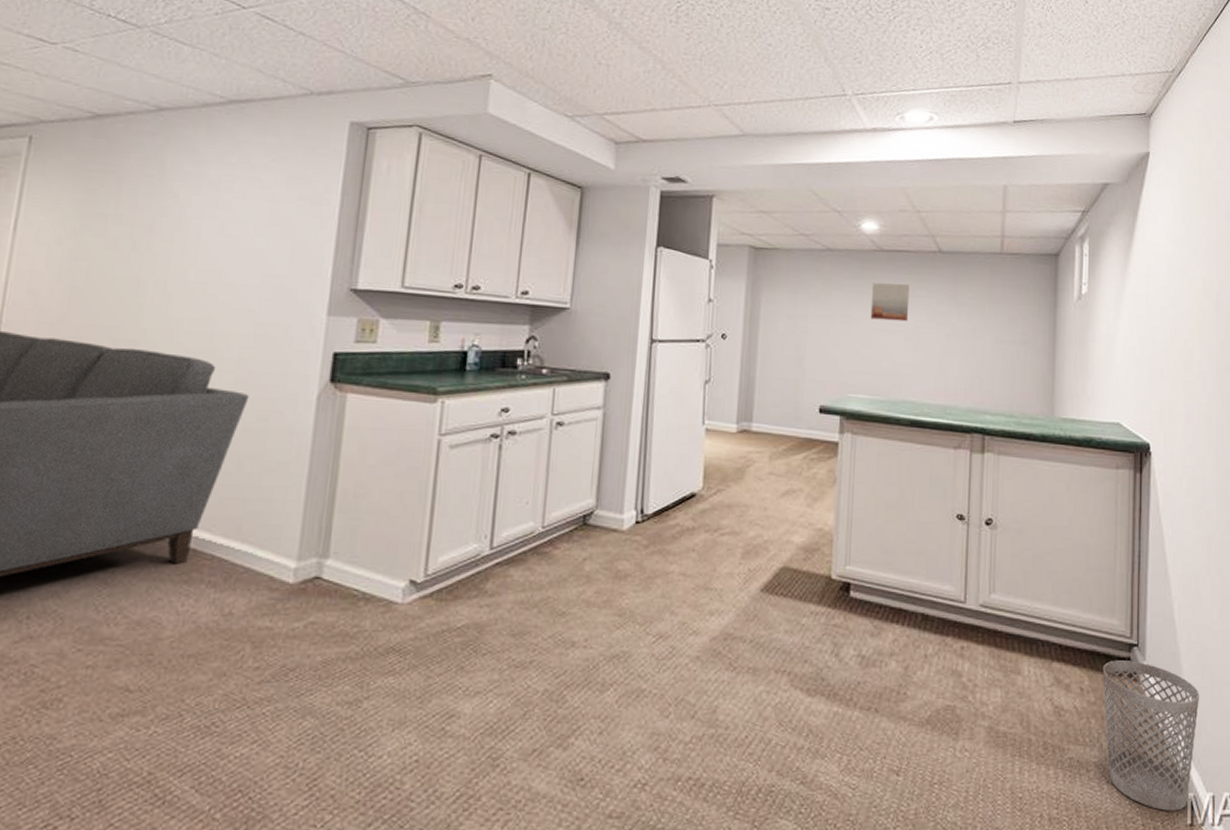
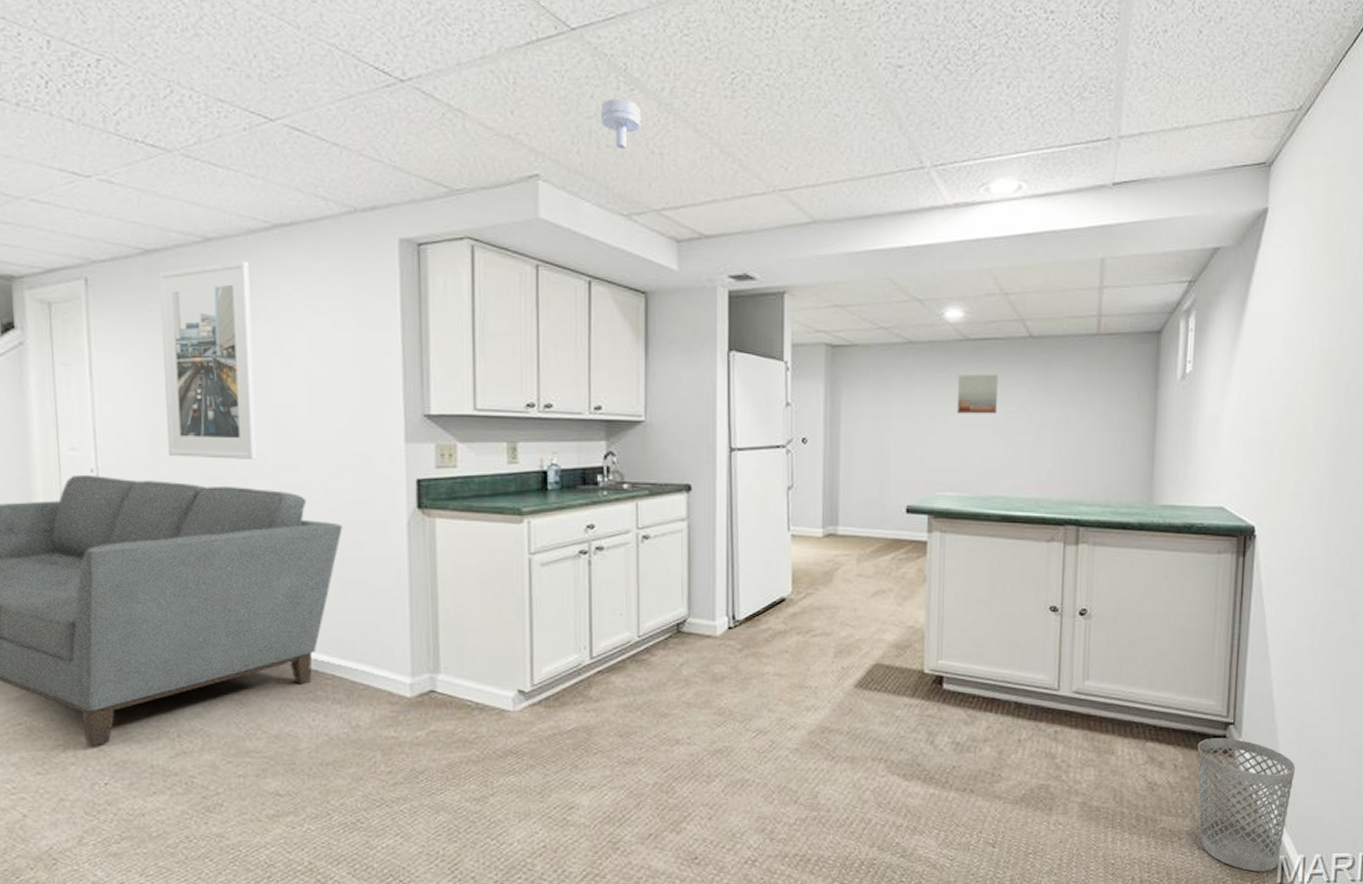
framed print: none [80,131,198,323] -> present [158,262,257,459]
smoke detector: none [554,14,593,59] -> present [600,99,642,150]

